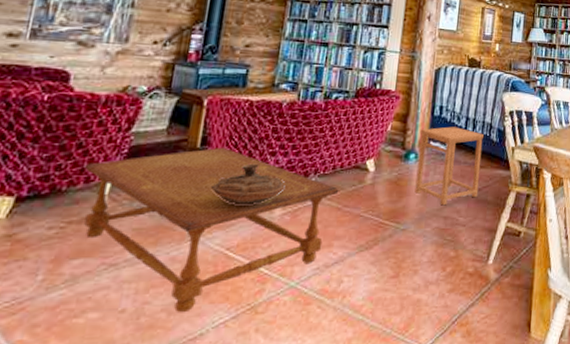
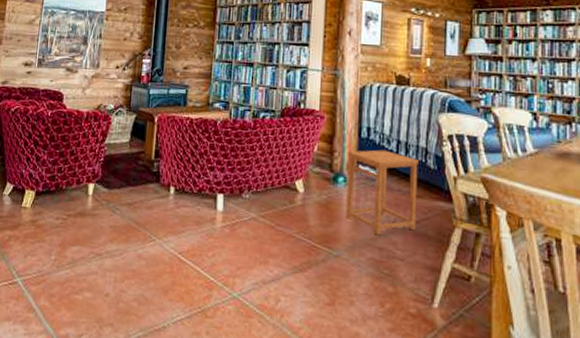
coffee table: present [84,147,339,313] -> none [75,160,271,306]
decorative bowl: present [210,163,286,204] -> none [163,176,224,215]

